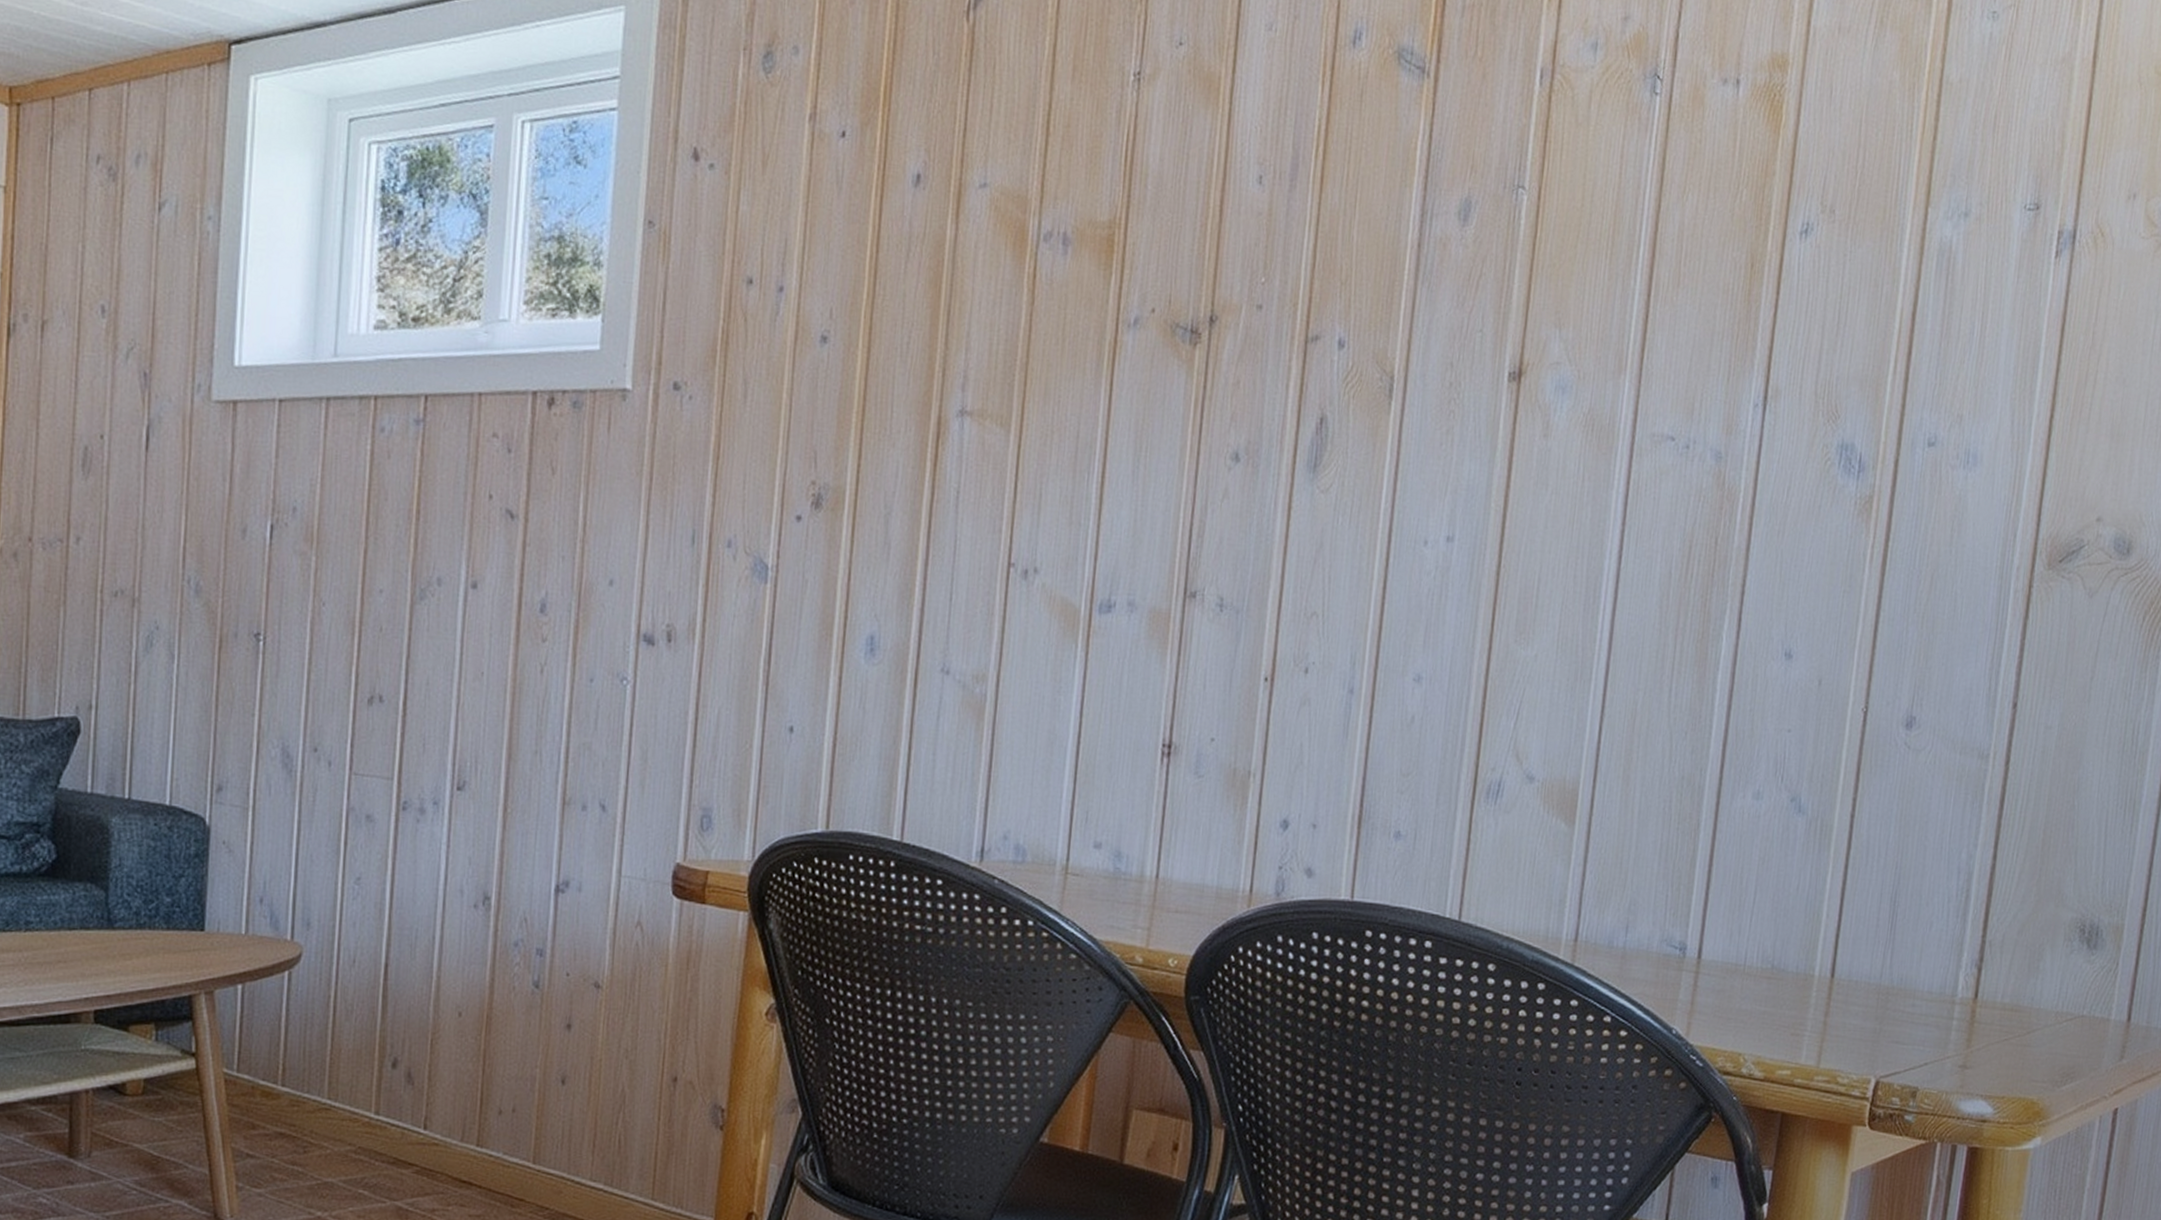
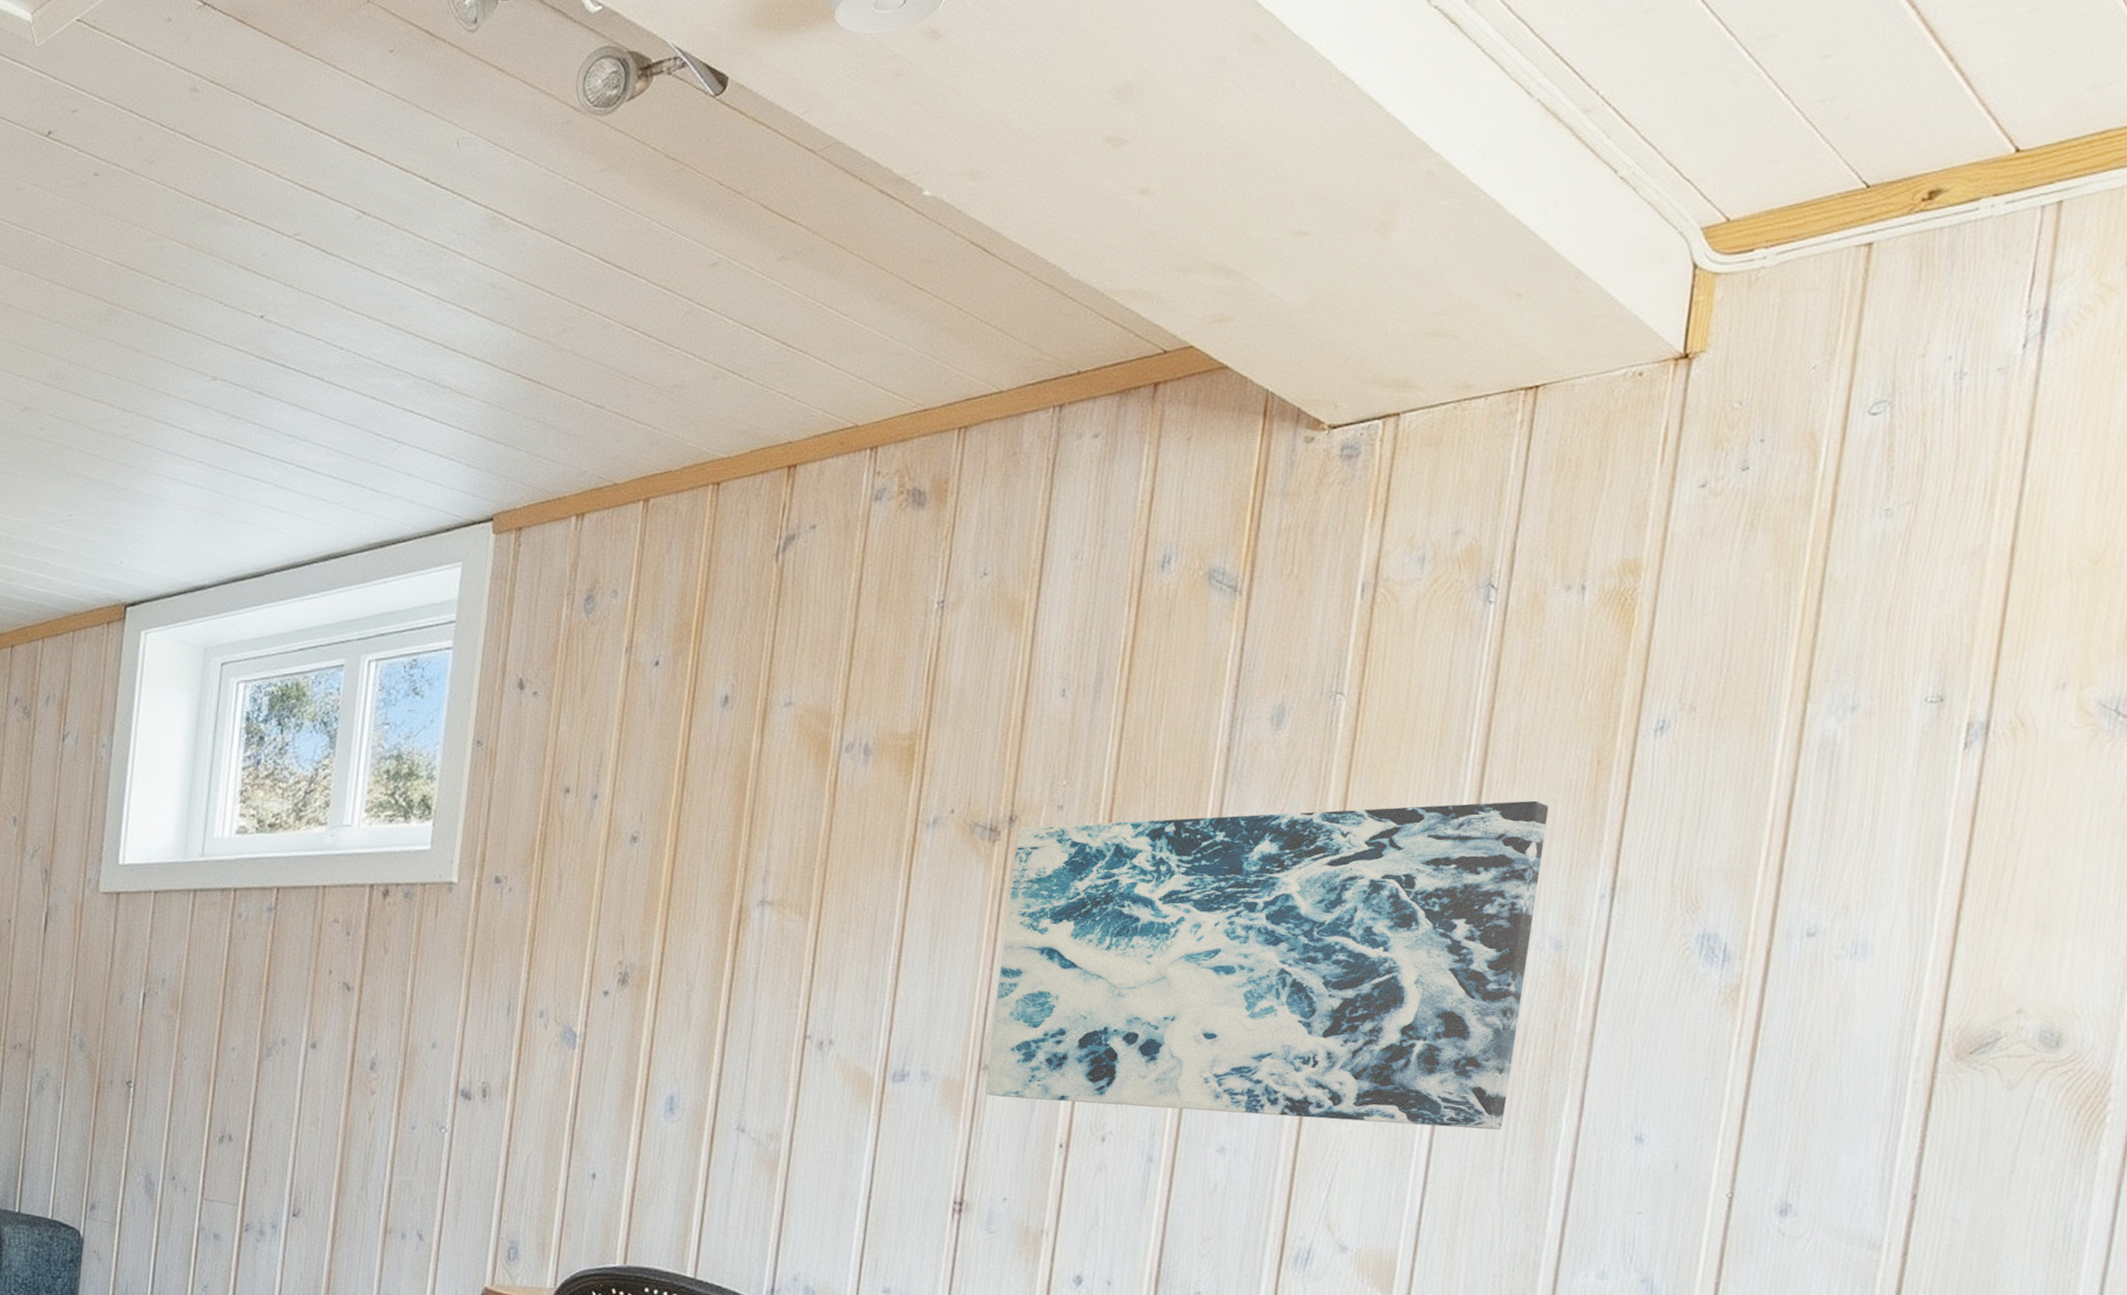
wall art: none [1191,305,1710,650] -> present [984,800,1549,1130]

